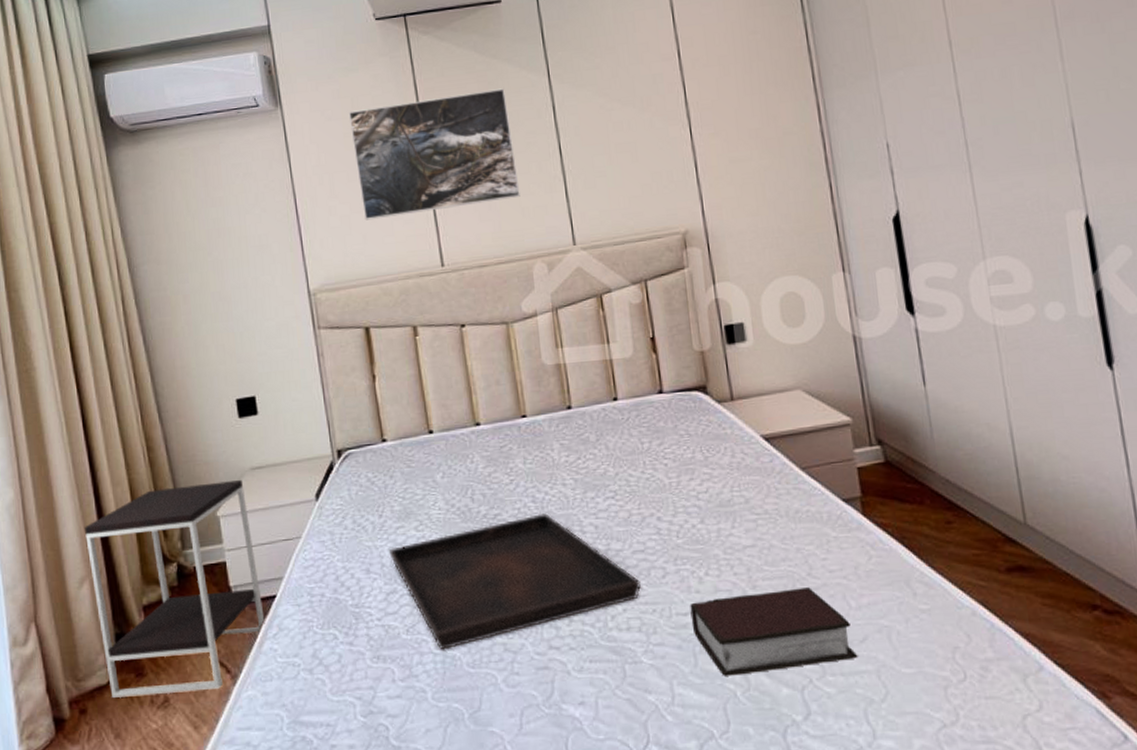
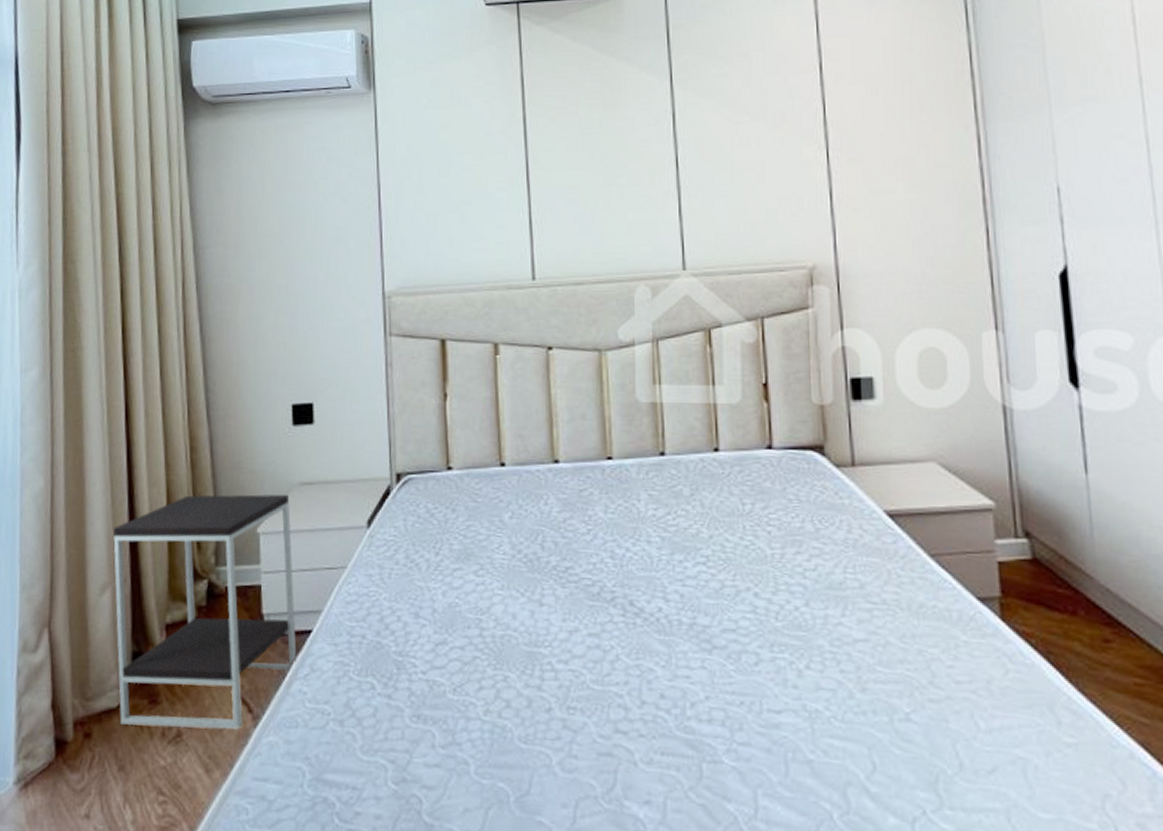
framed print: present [348,88,520,221] -> none [446,89,628,221]
serving tray: present [390,513,641,649] -> none [443,572,728,717]
bible: present [689,587,858,676] -> none [784,697,985,794]

